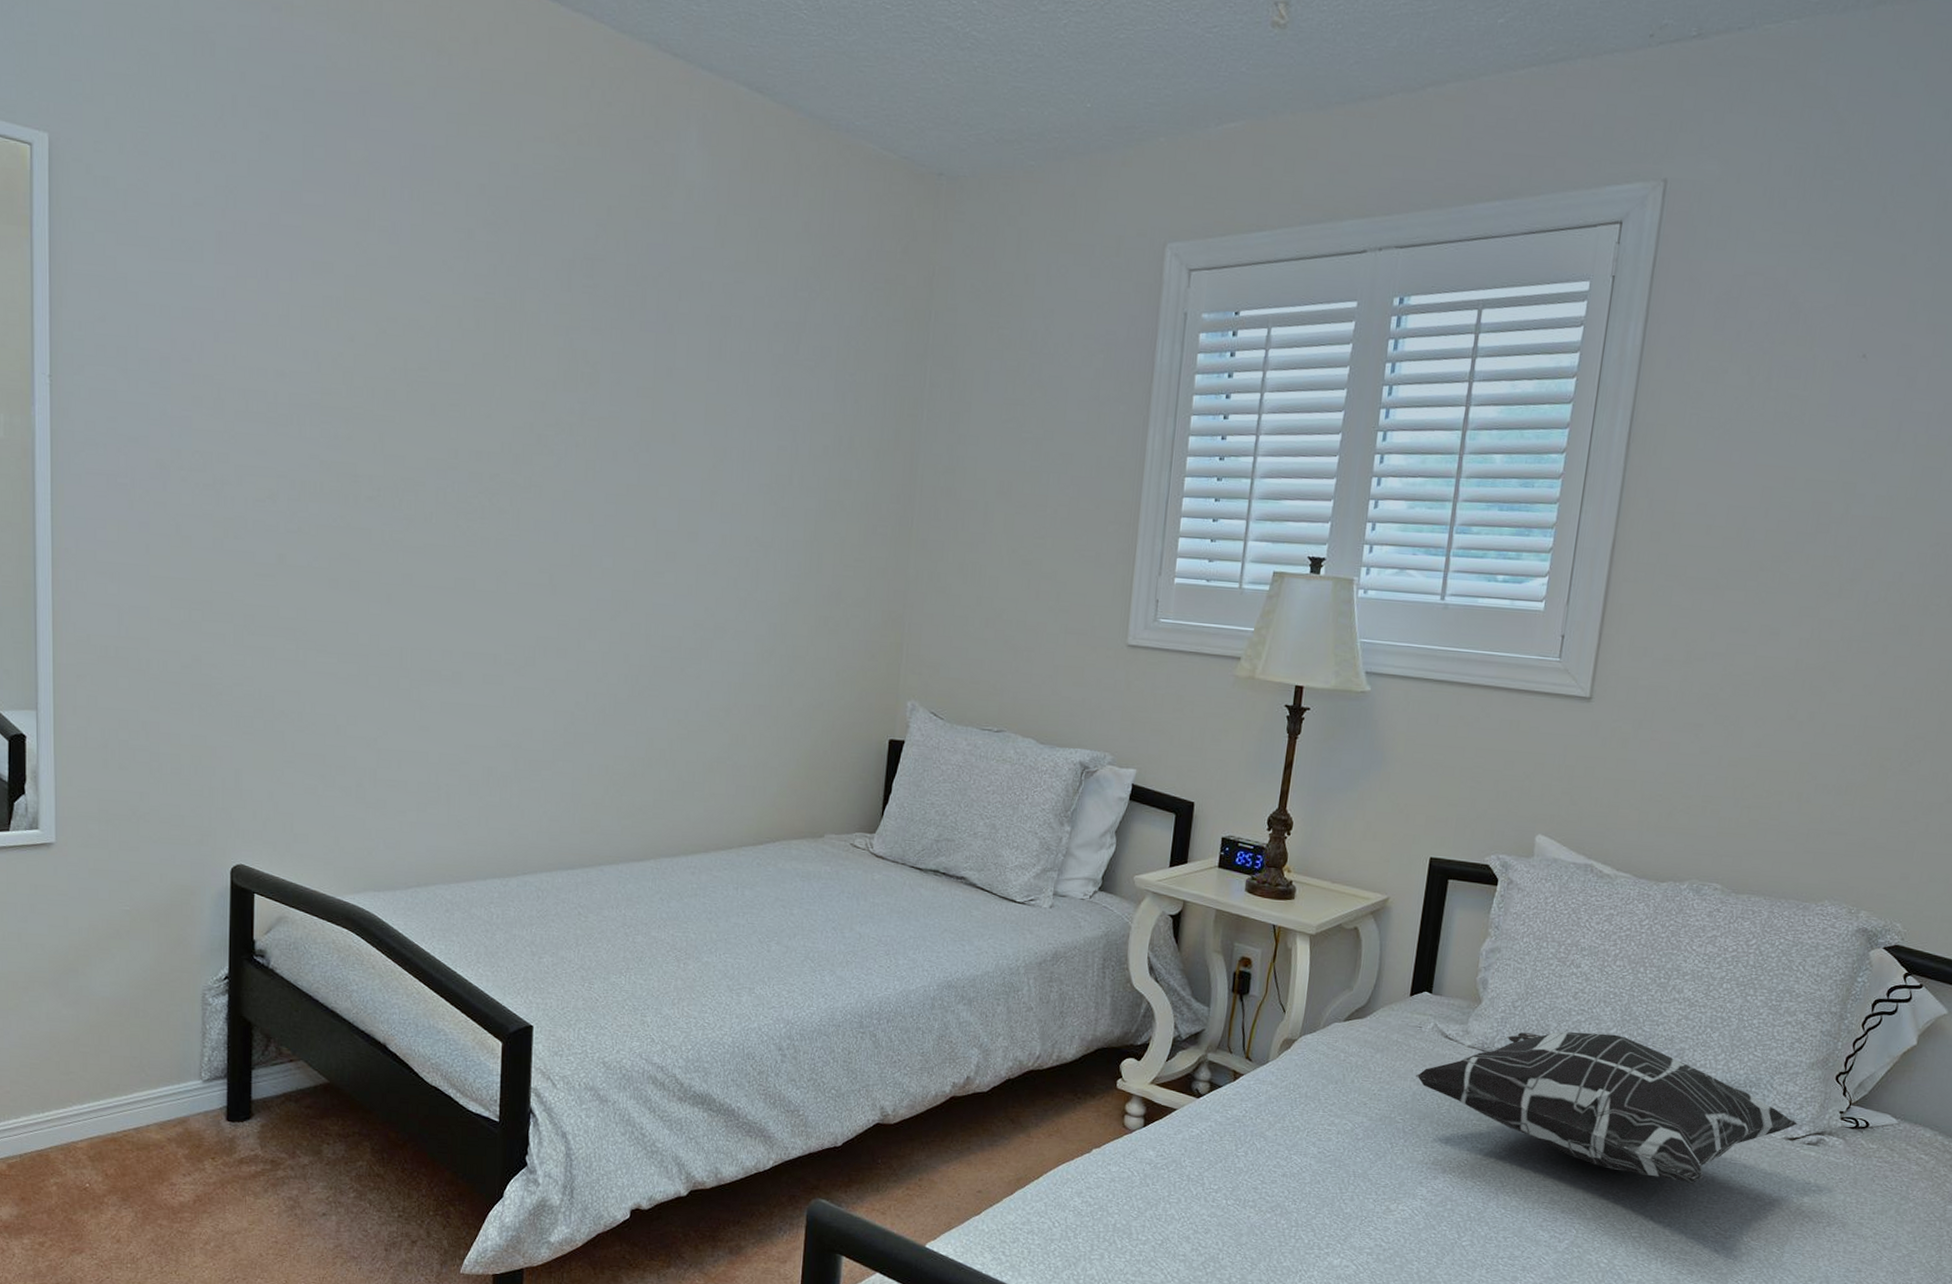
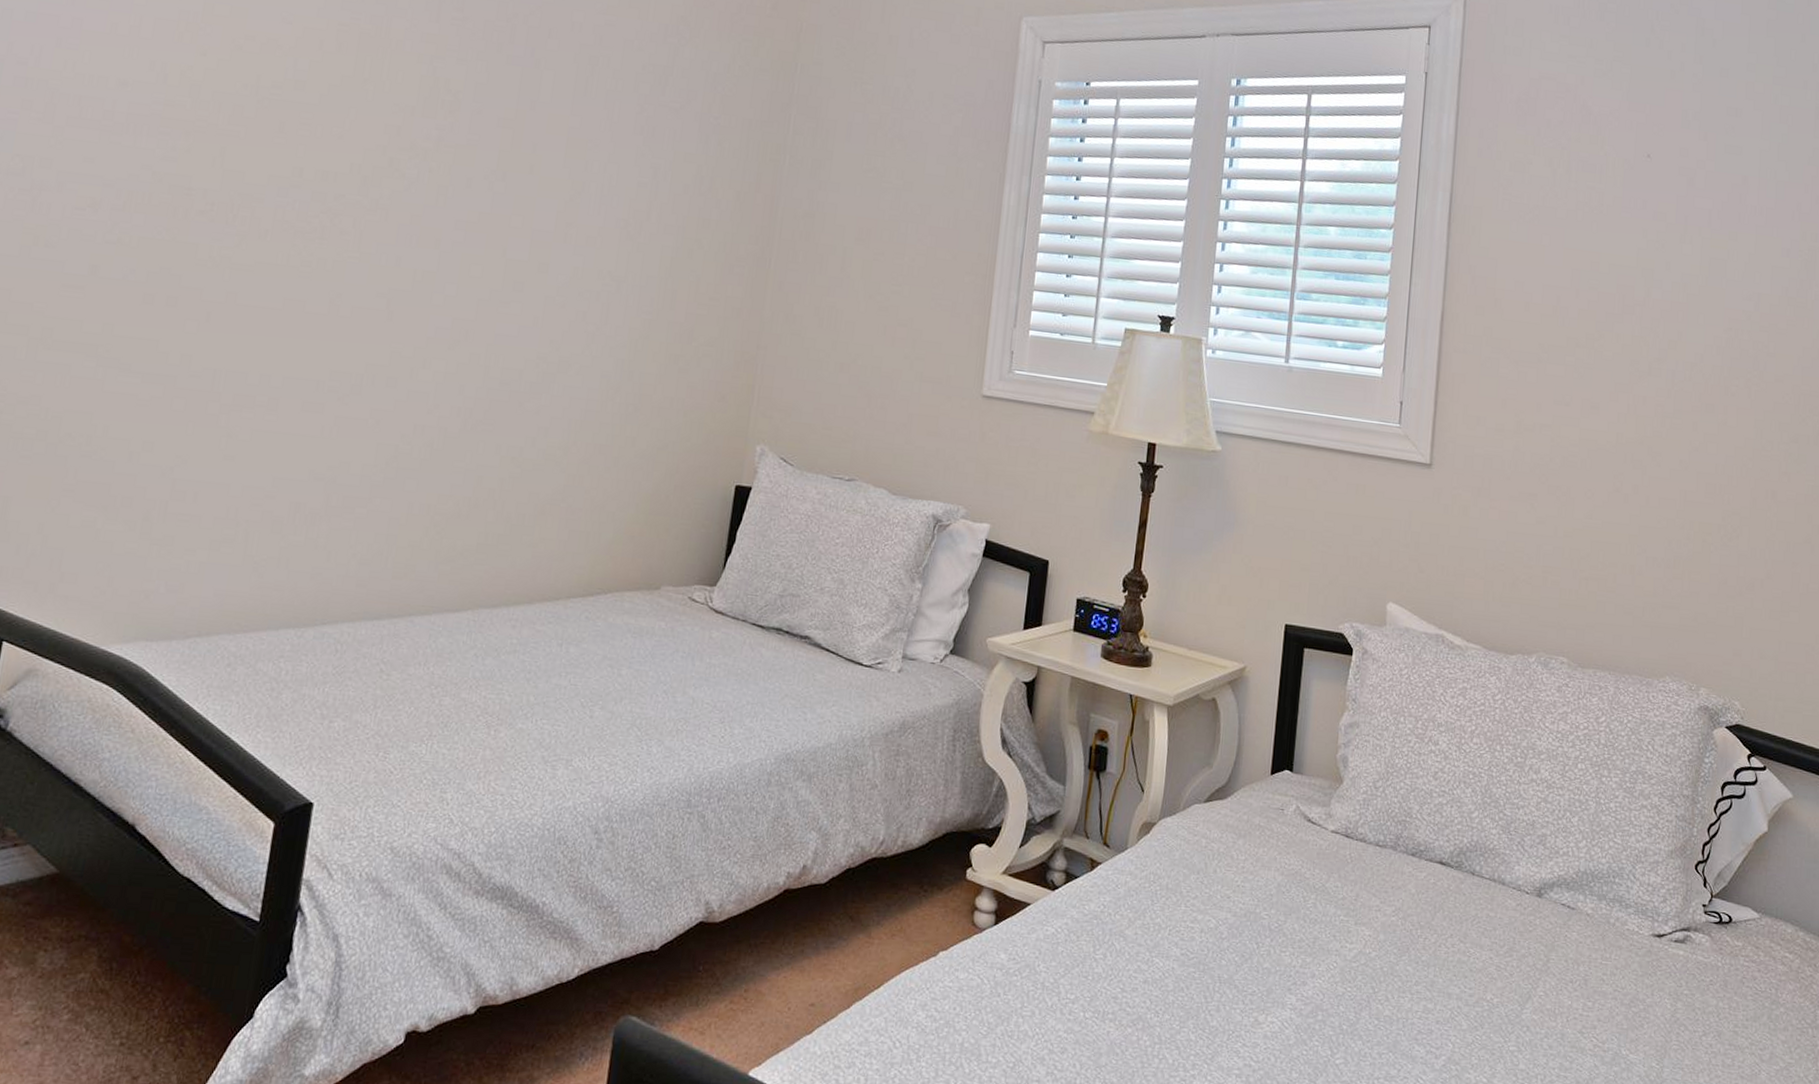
decorative pillow: present [1415,1031,1798,1183] -> none [1279,815,1663,987]

